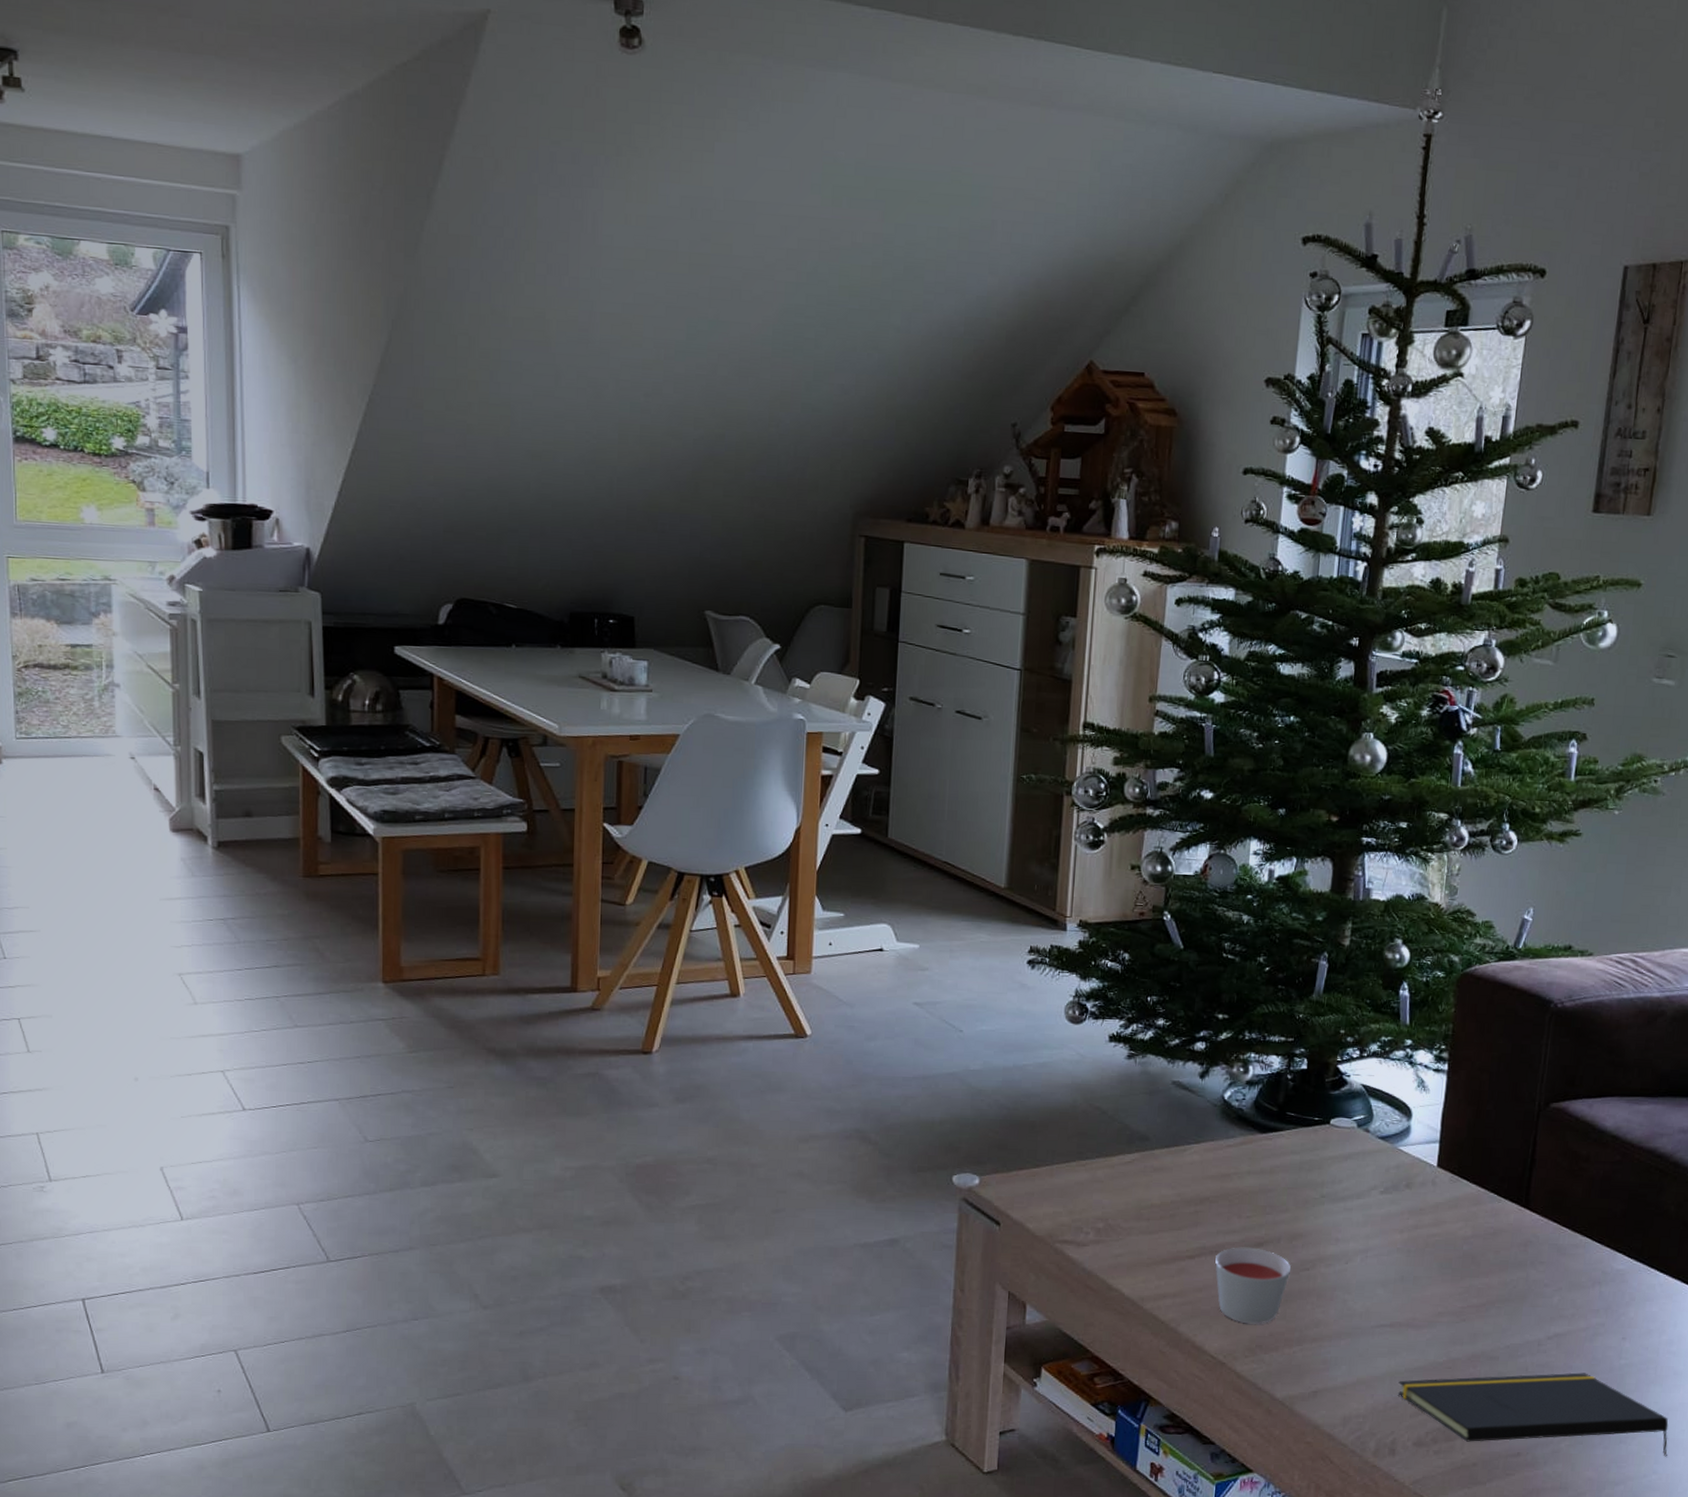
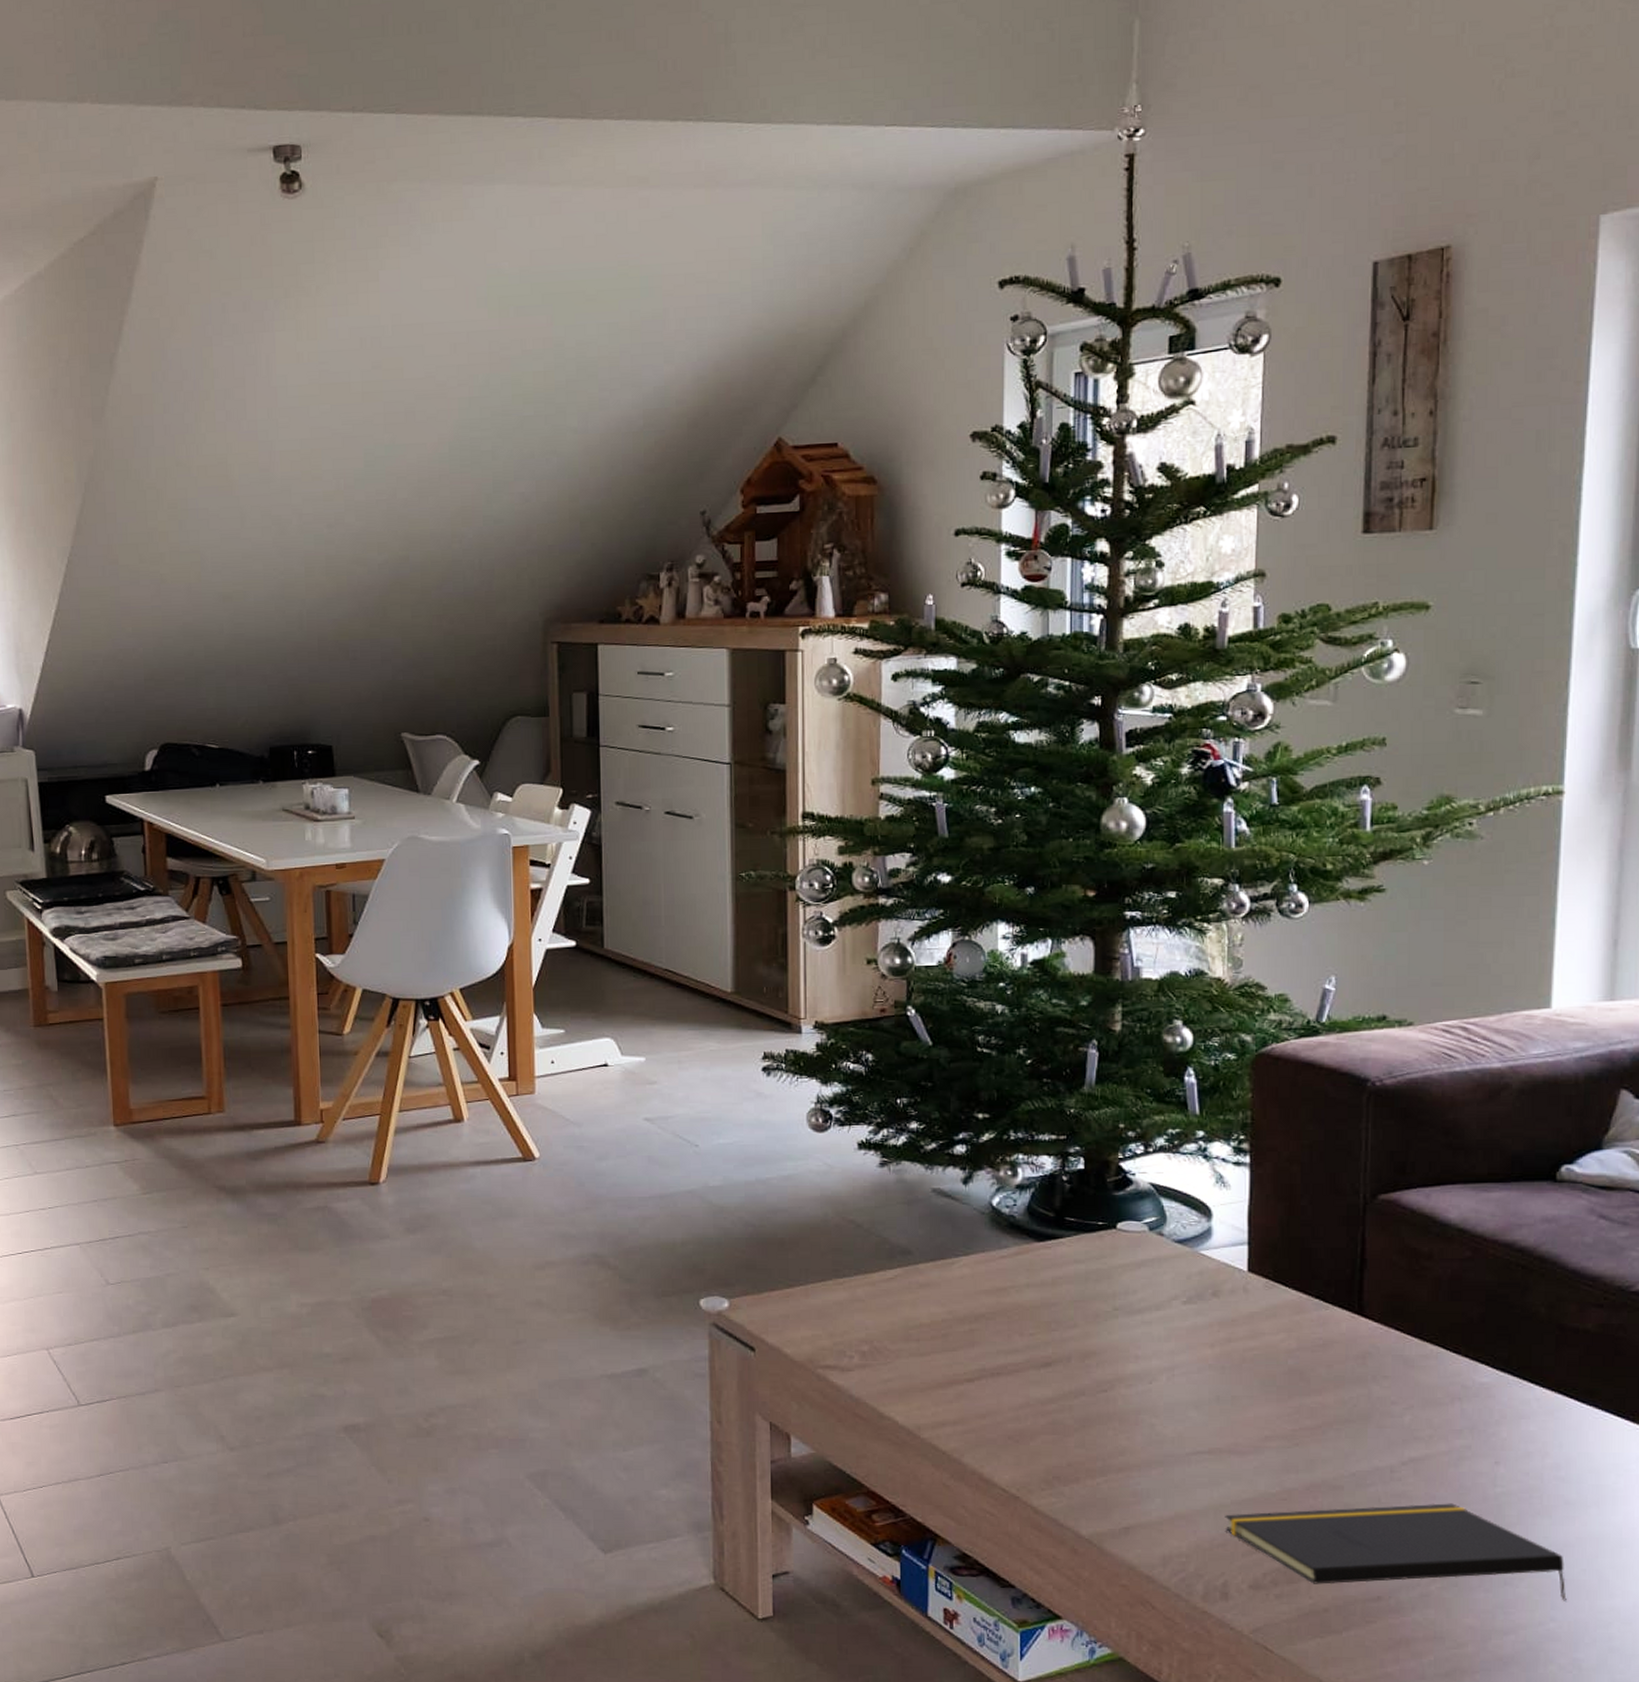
candle: present [1215,1247,1292,1324] -> none [998,1368,1086,1453]

